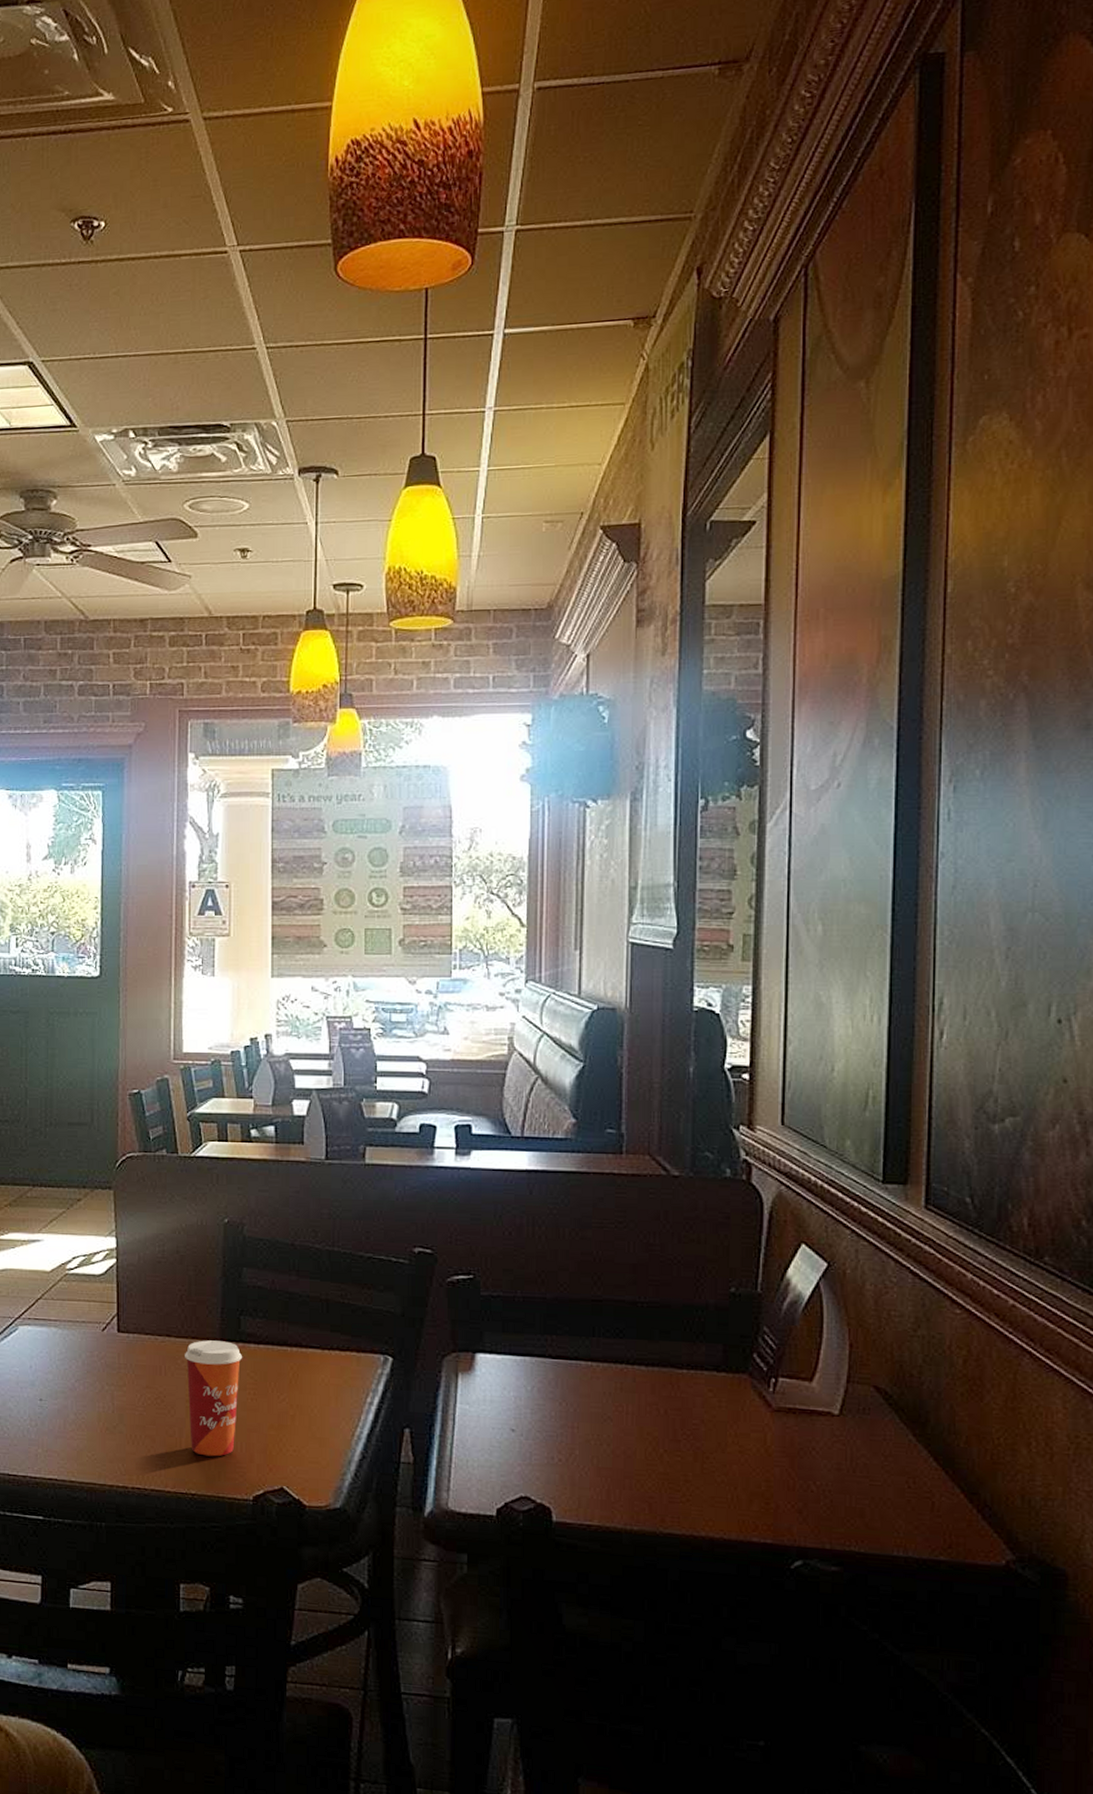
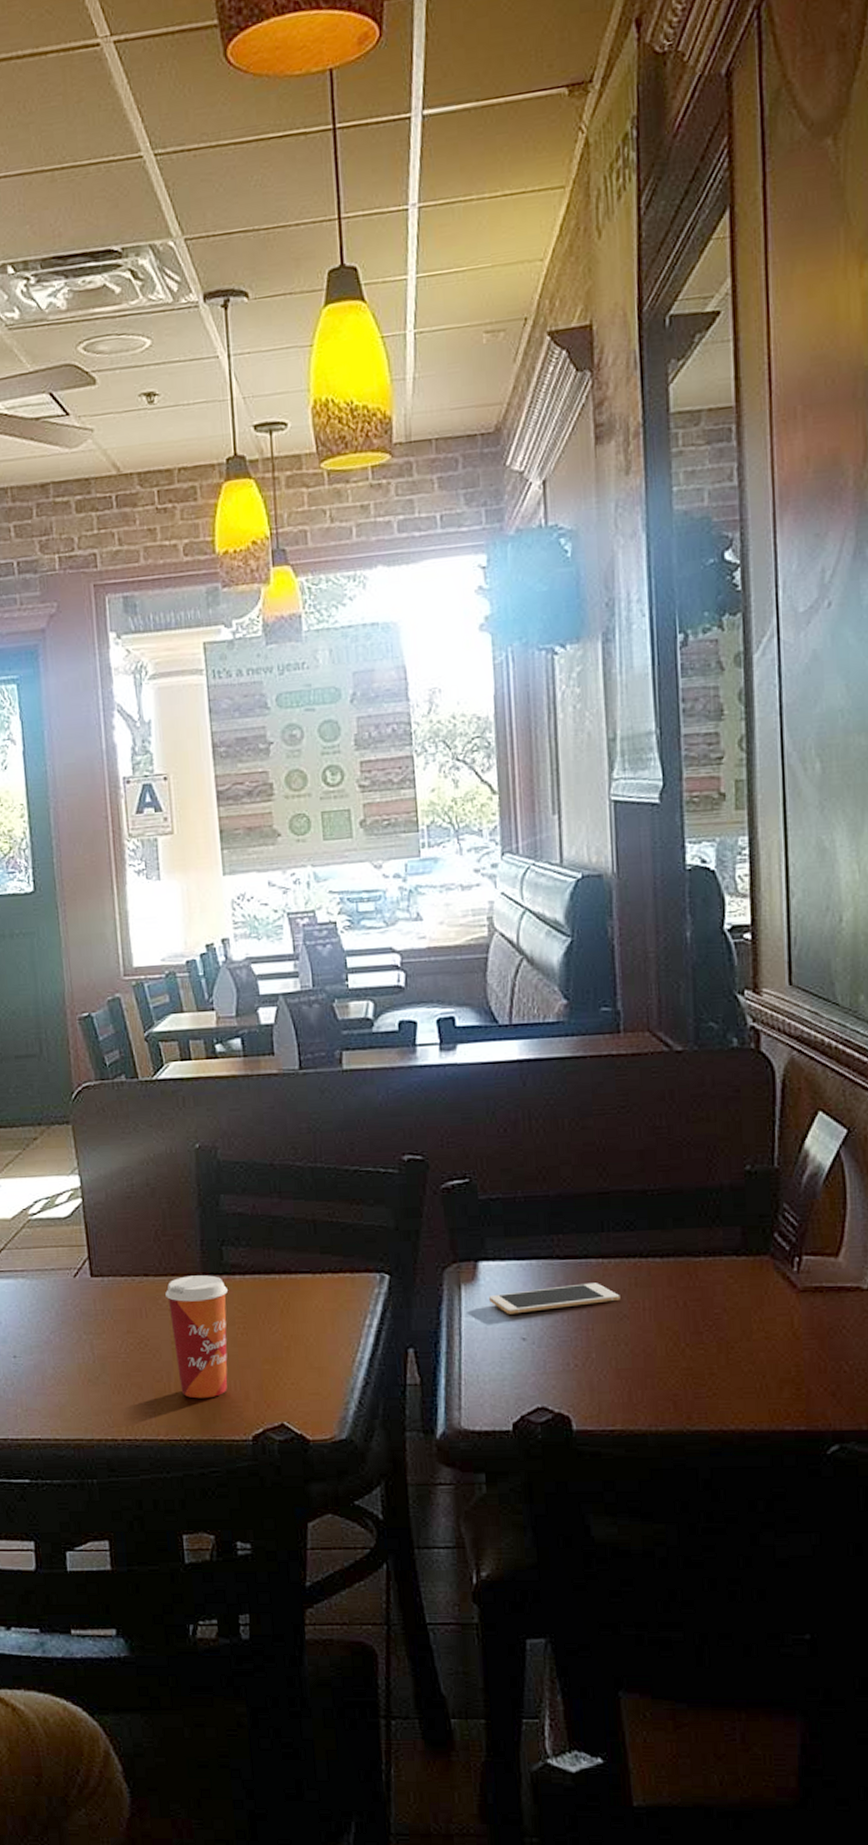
cell phone: none [484,1383,606,1406] -> present [489,1283,621,1314]

